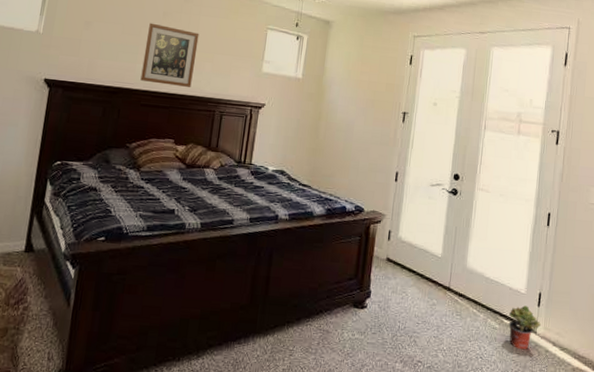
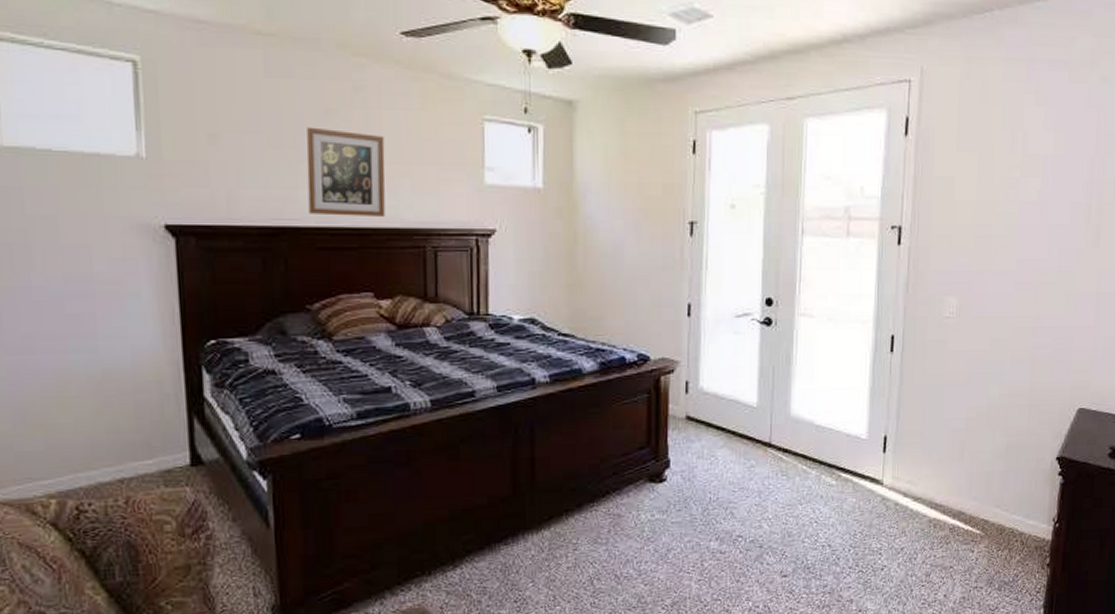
potted plant: present [508,305,541,350] -> none [848,453,888,507]

